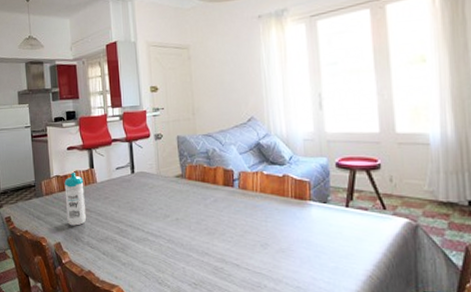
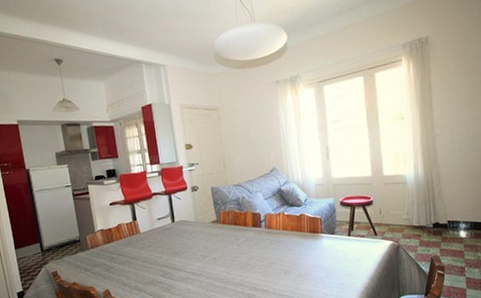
water bottle: present [64,172,87,226] -> none [109,225,133,274]

